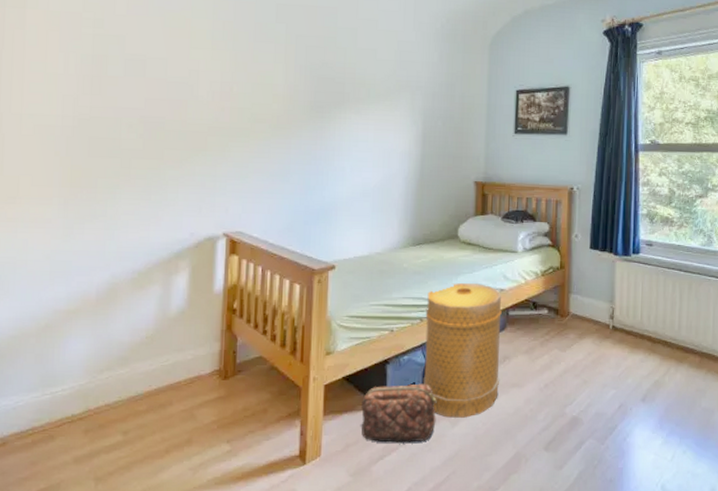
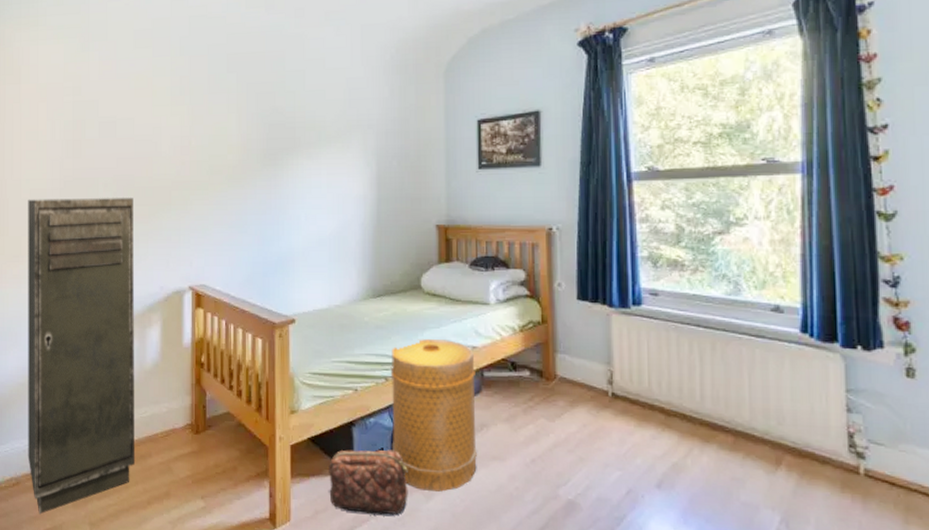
storage cabinet: none [18,136,163,475] -> present [28,198,134,515]

